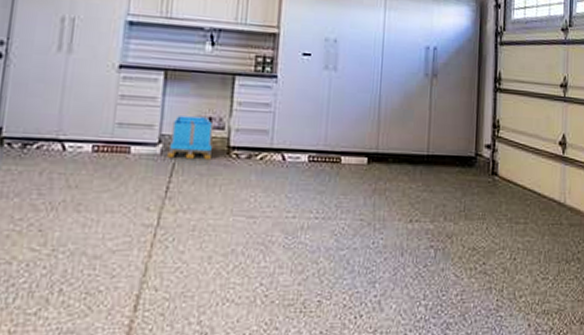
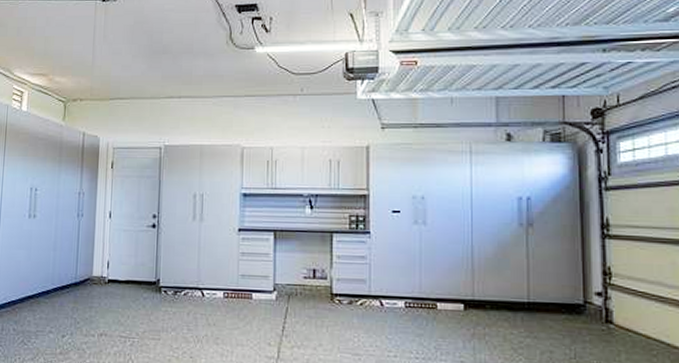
storage bin: present [167,116,214,161] -> none [281,268,318,305]

